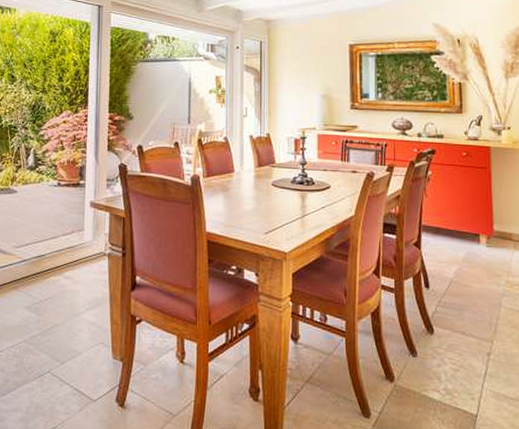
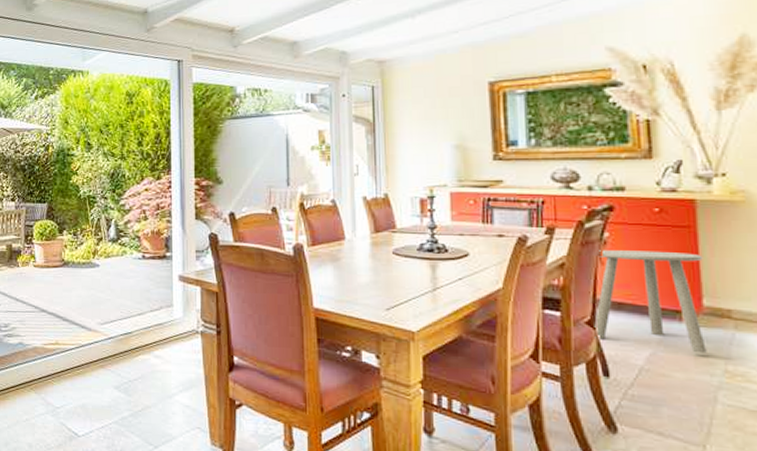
side table: none [419,185,495,268] -> present [594,250,707,354]

